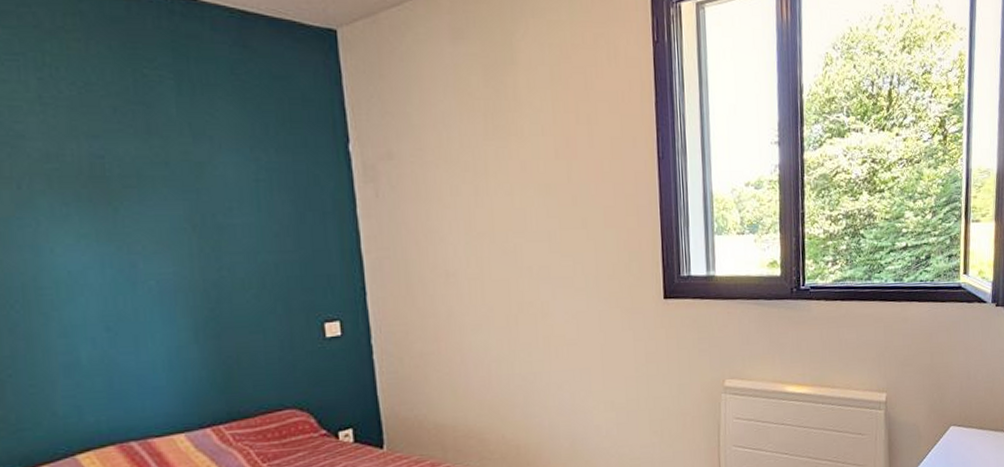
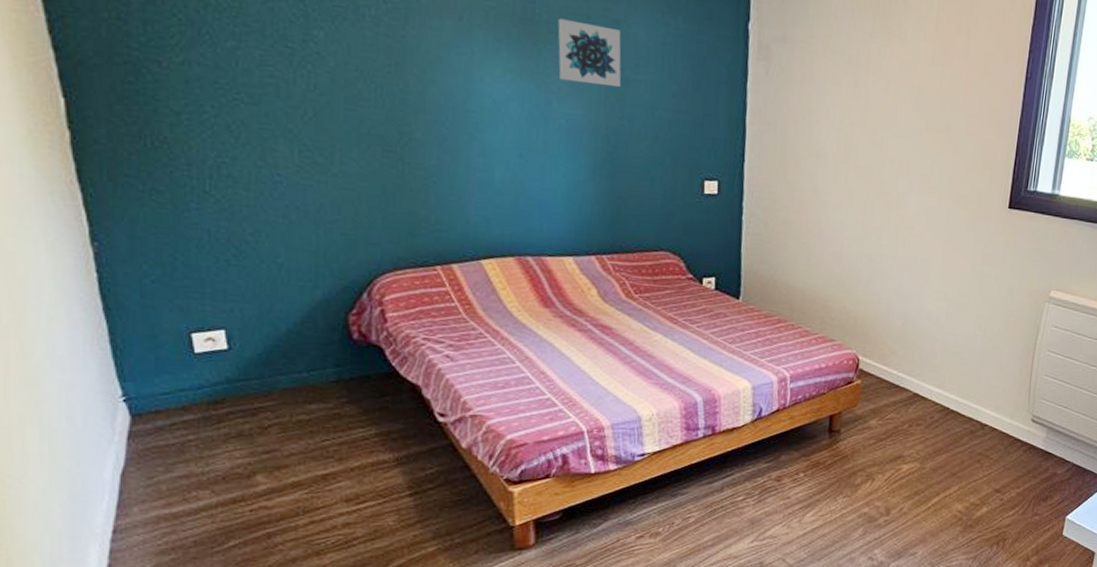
wall art: none [132,170,213,238] -> present [557,18,621,88]

